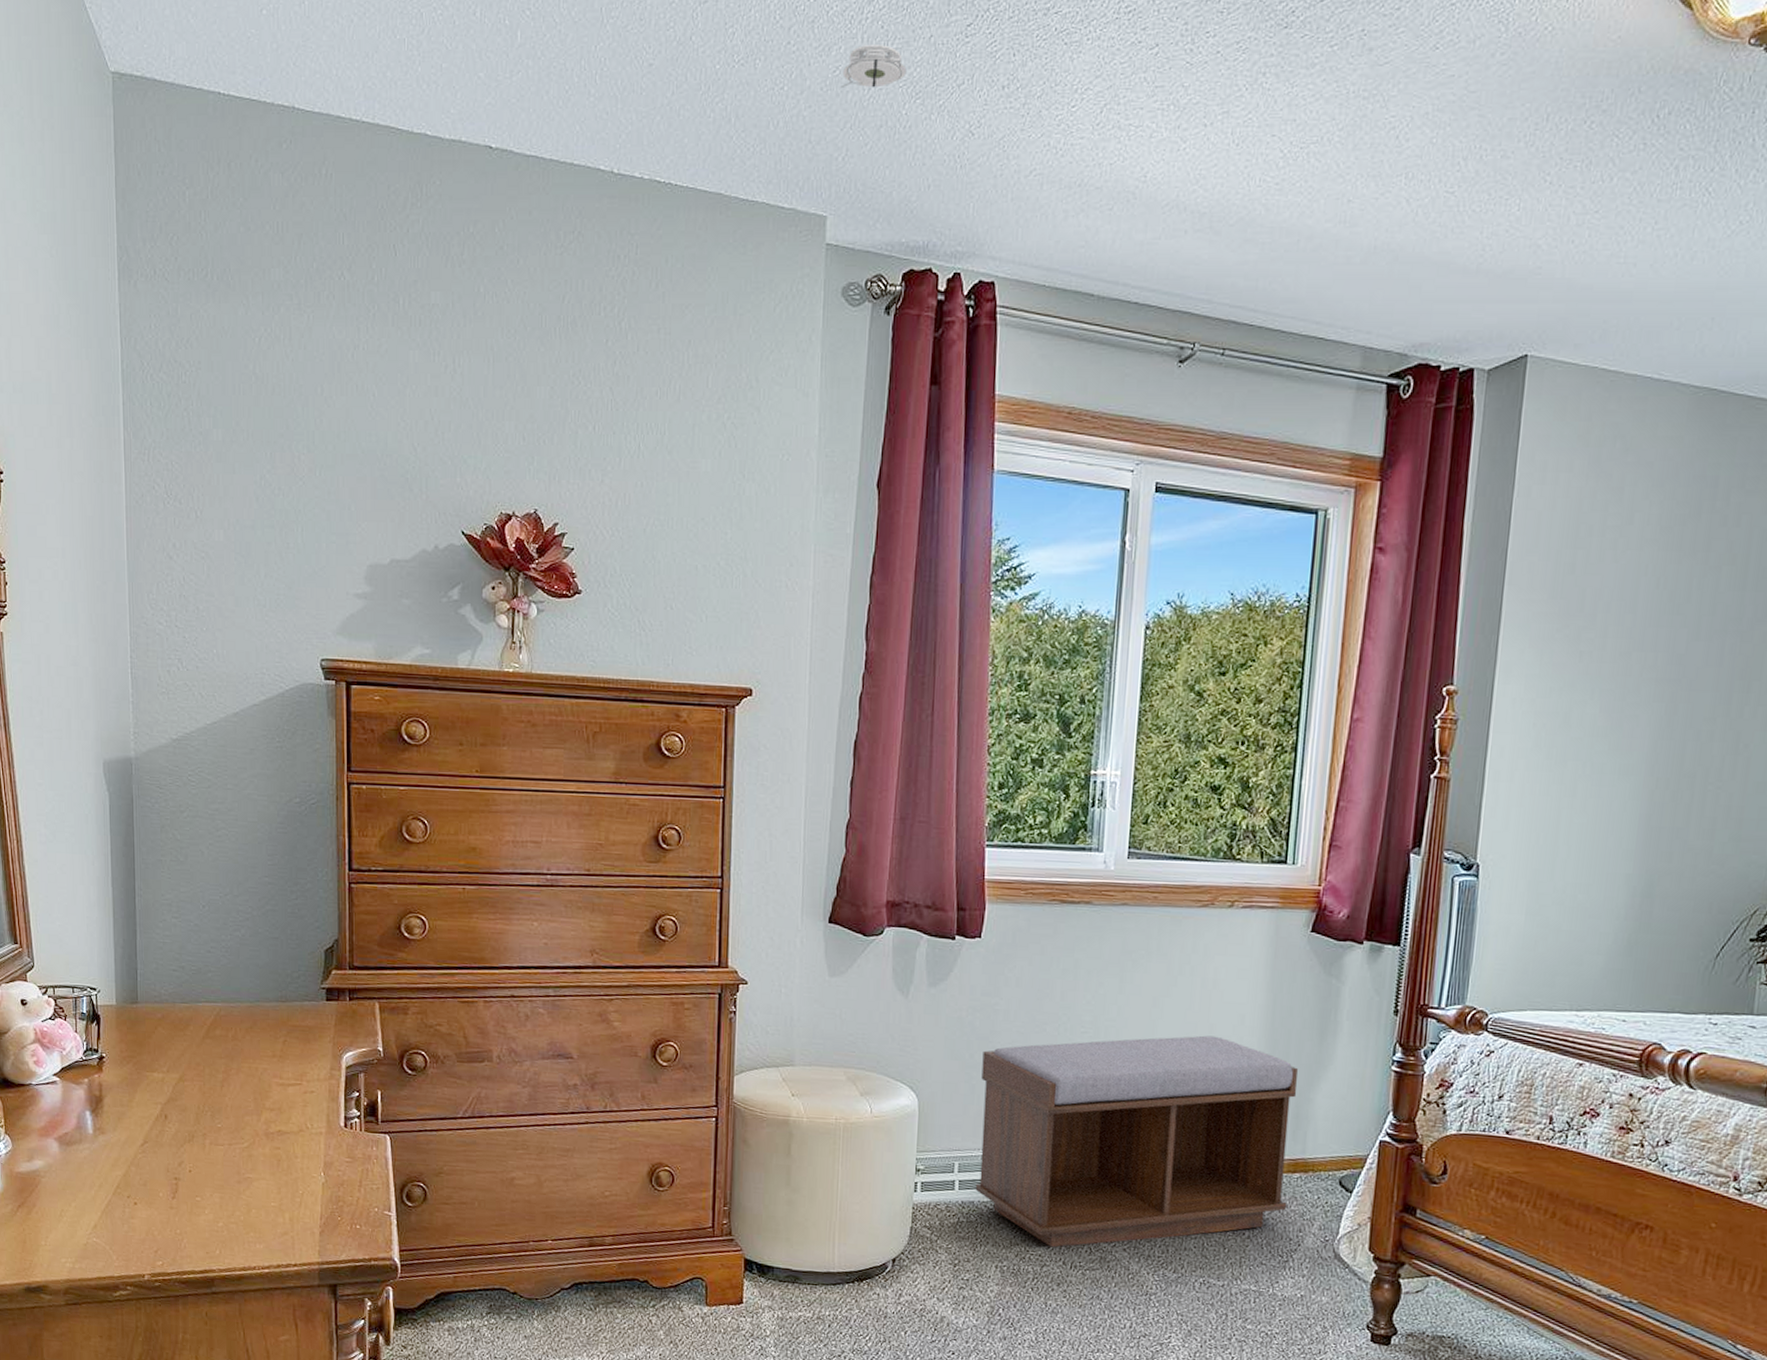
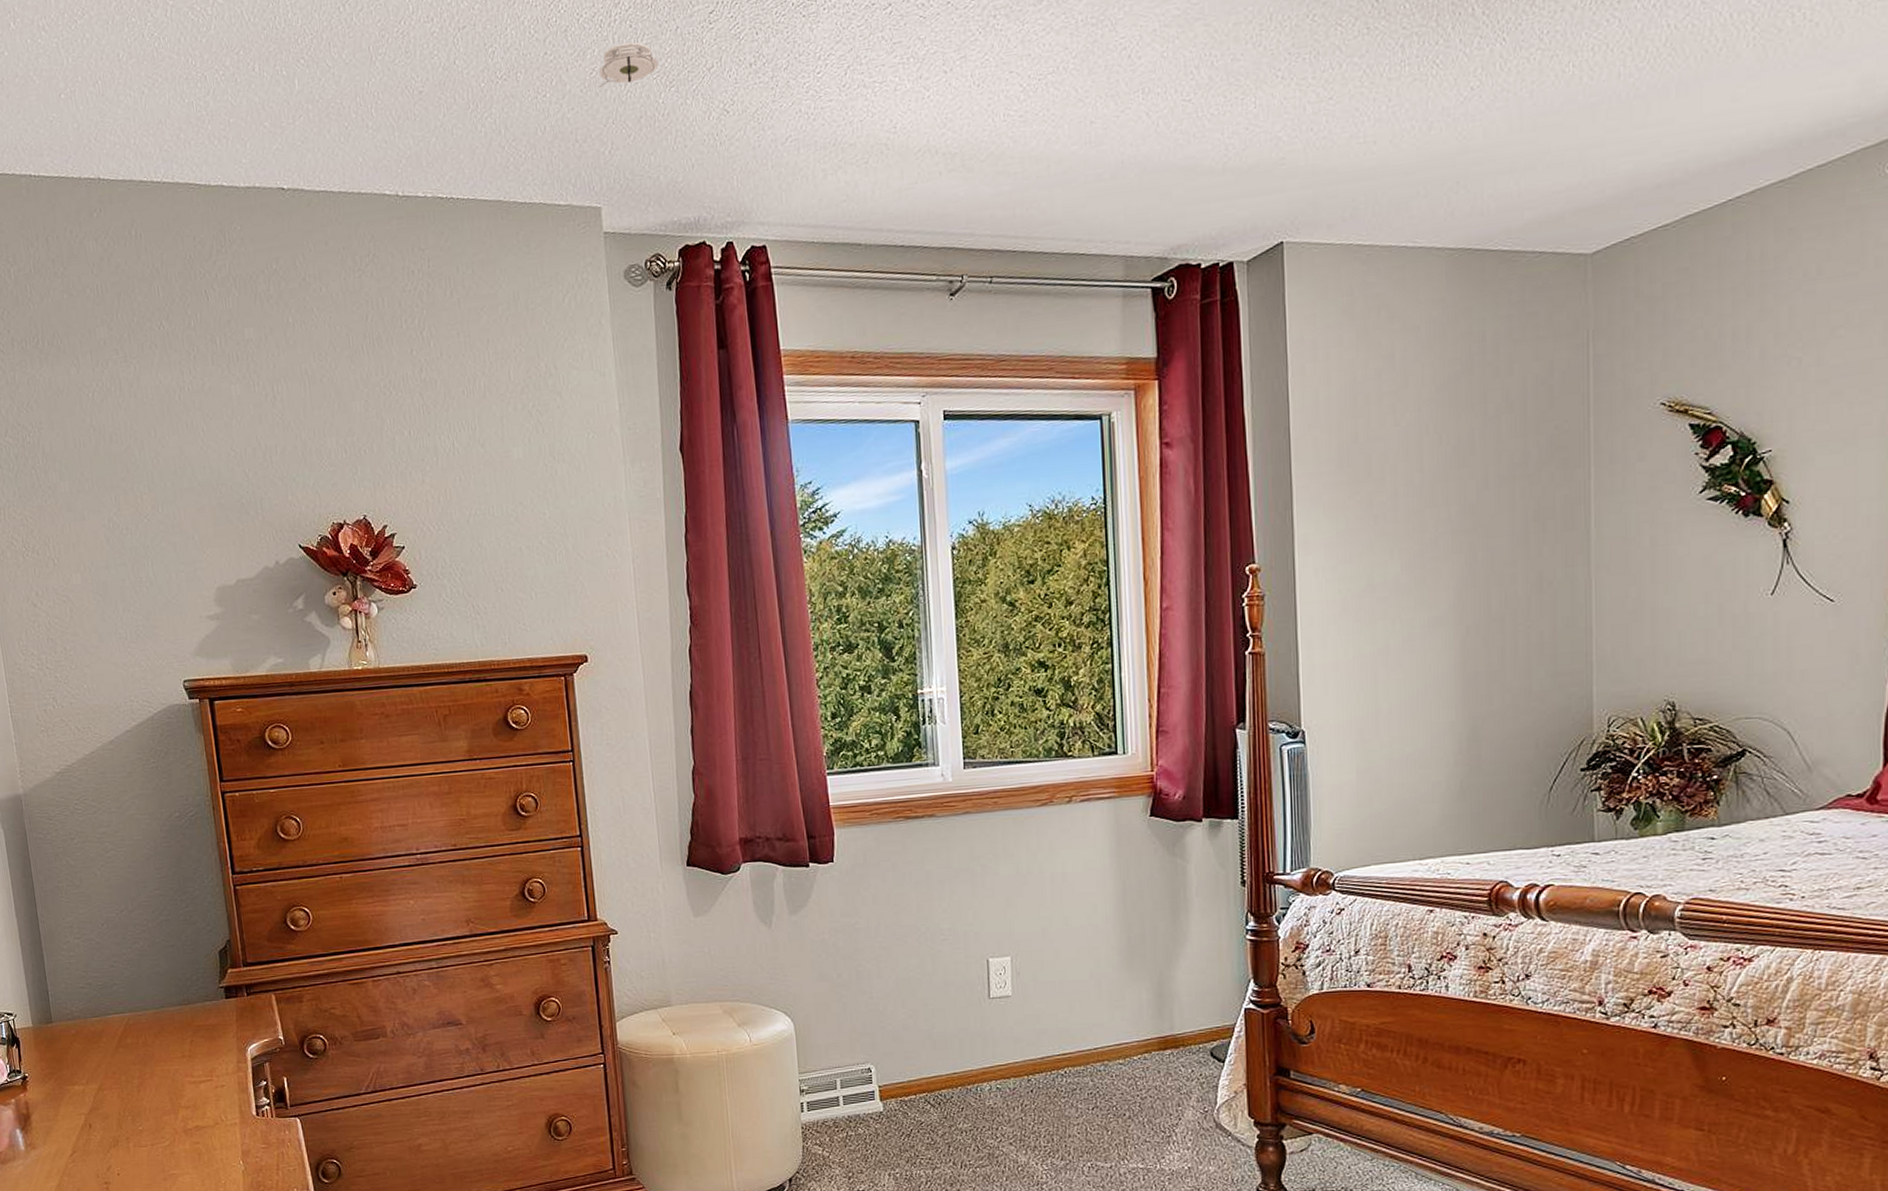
bench: present [975,1035,1298,1248] -> none [850,927,1163,1150]

